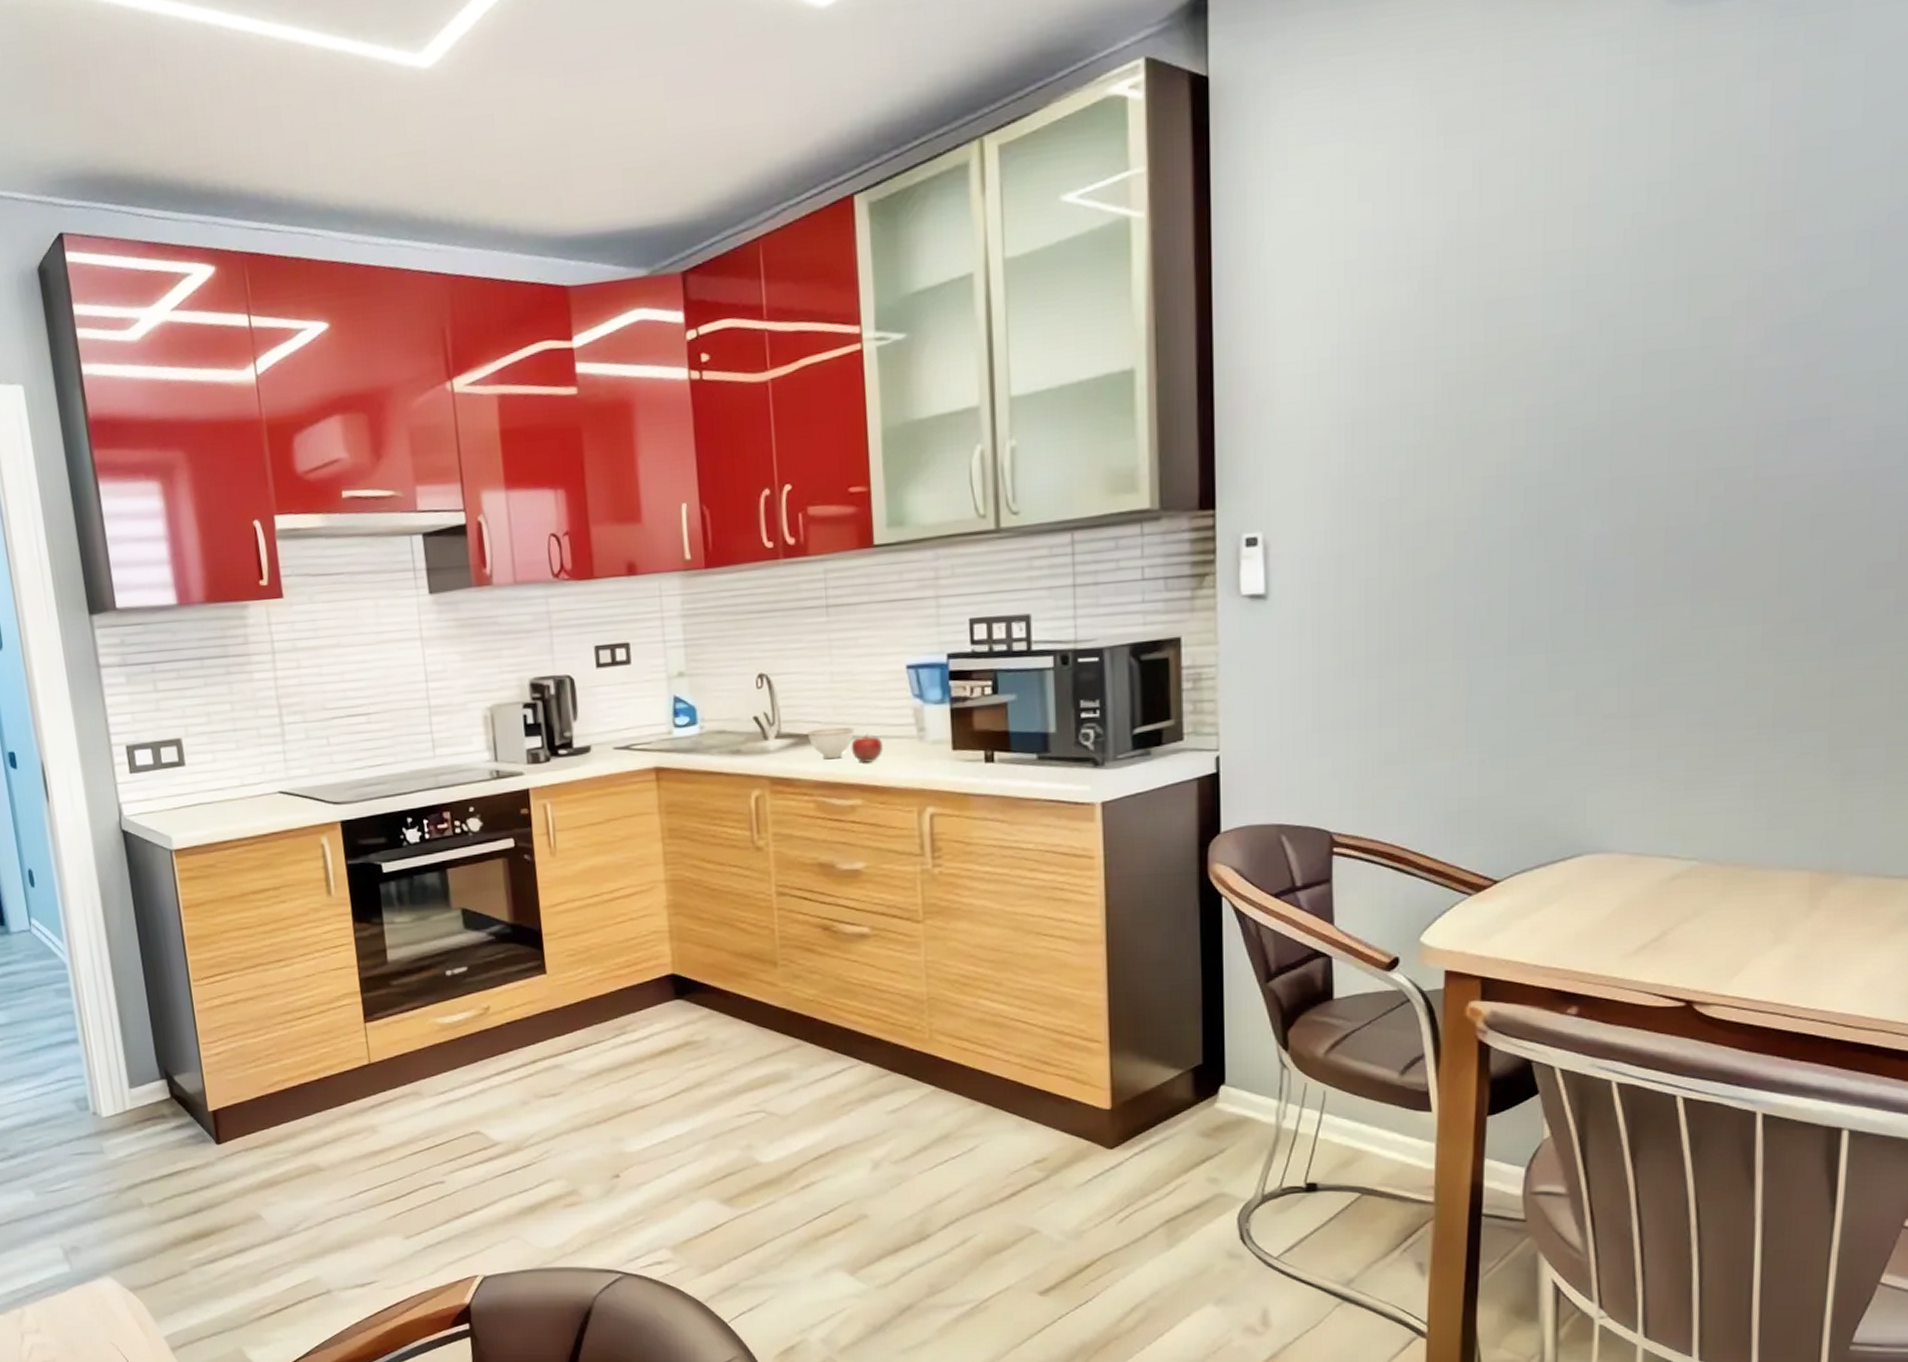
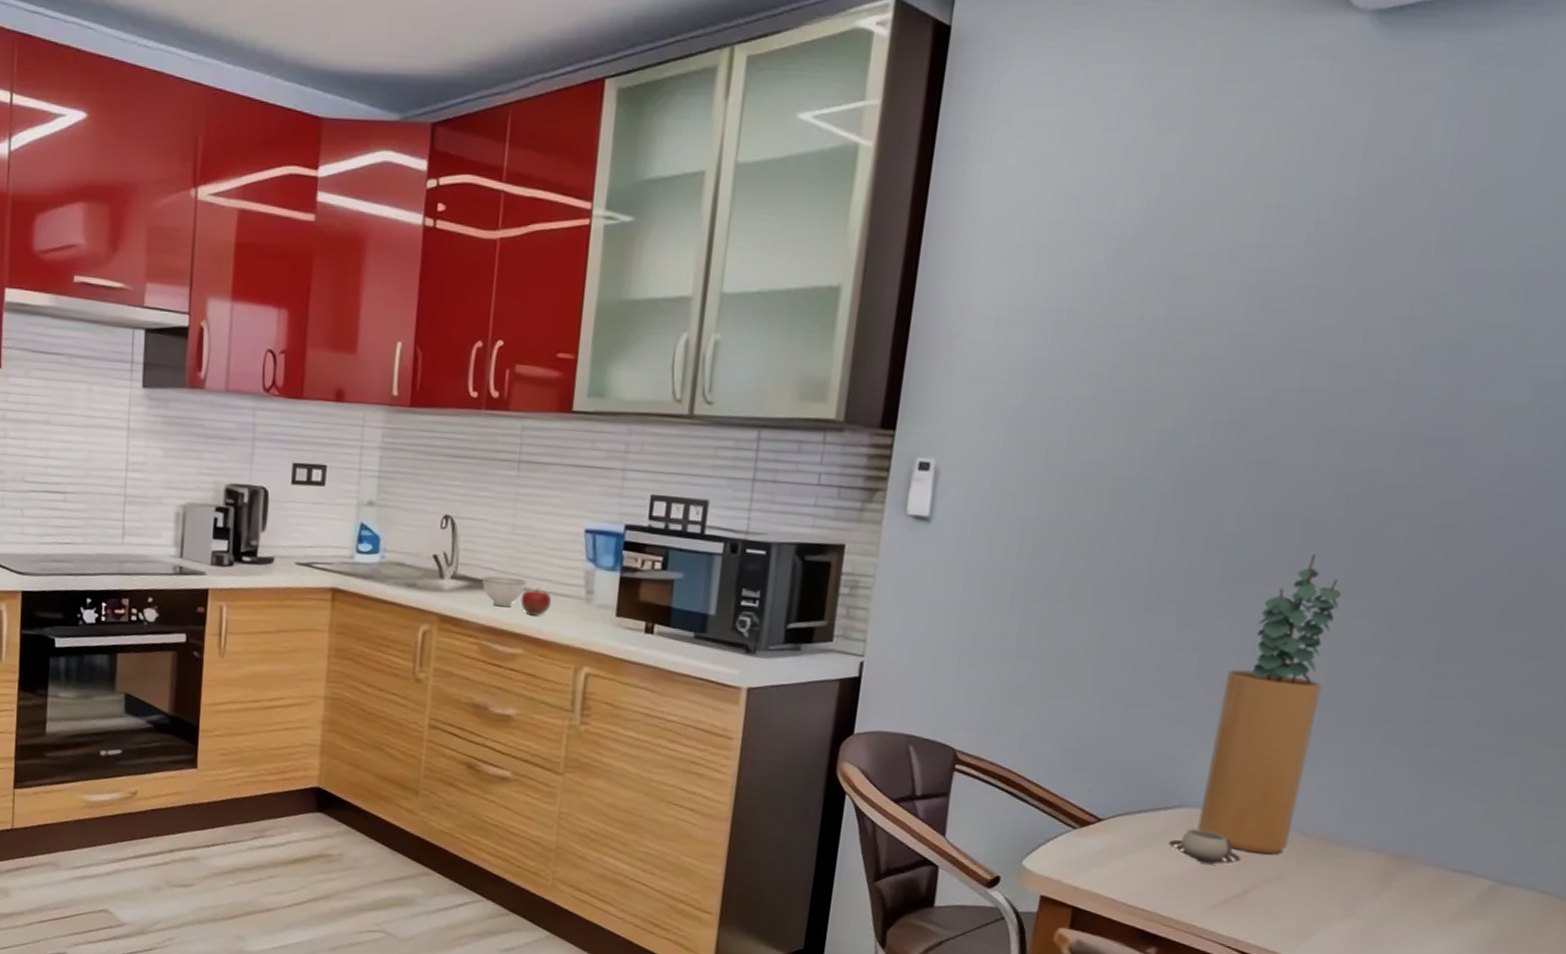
cup: none [1572,875,1654,911] -> present [1167,829,1241,865]
vase: none [1602,566,1720,891] -> present [1197,554,1342,855]

